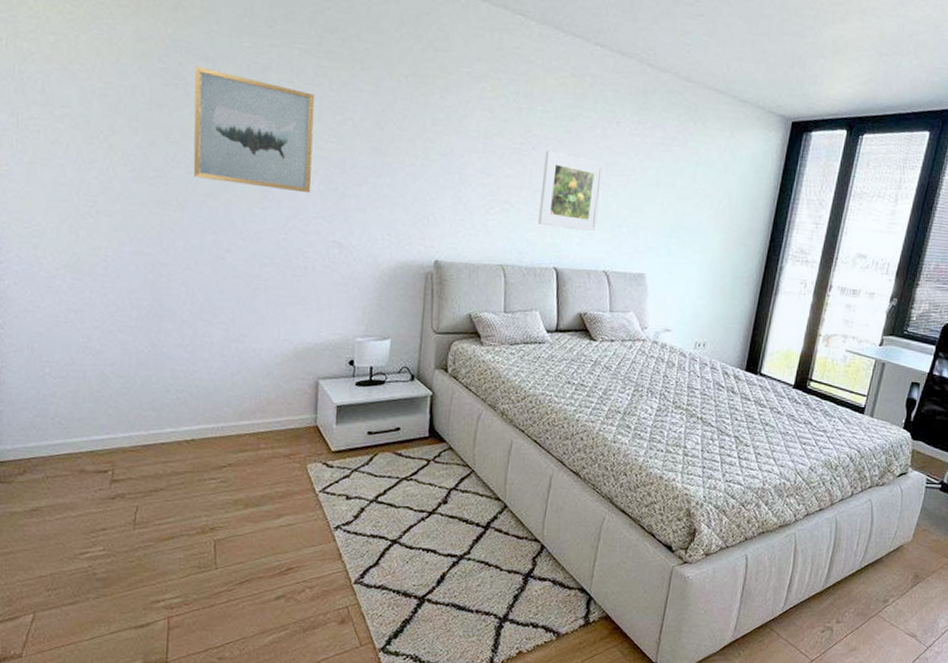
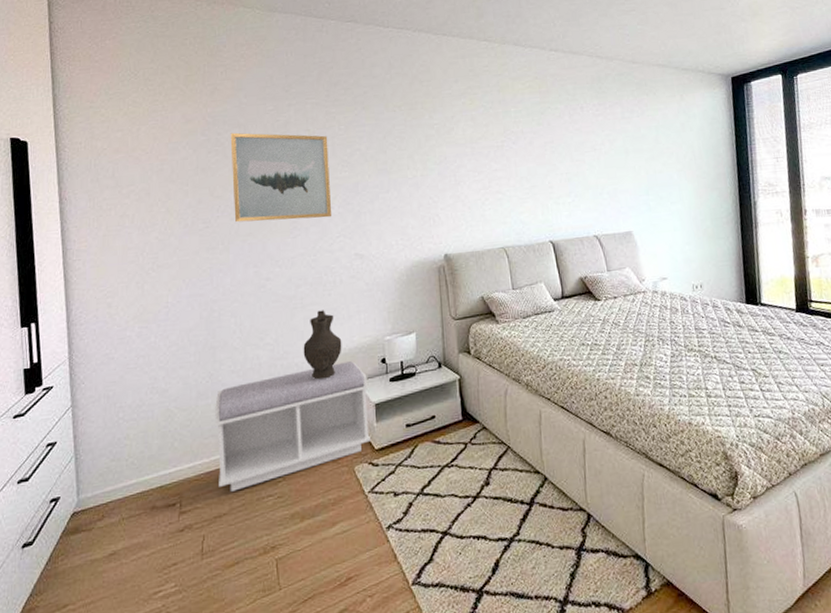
bench: none [156,356,331,469] -> present [215,361,372,491]
decorative vase: none [262,296,307,371] -> present [303,310,342,380]
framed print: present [538,150,605,232] -> none [524,142,581,206]

